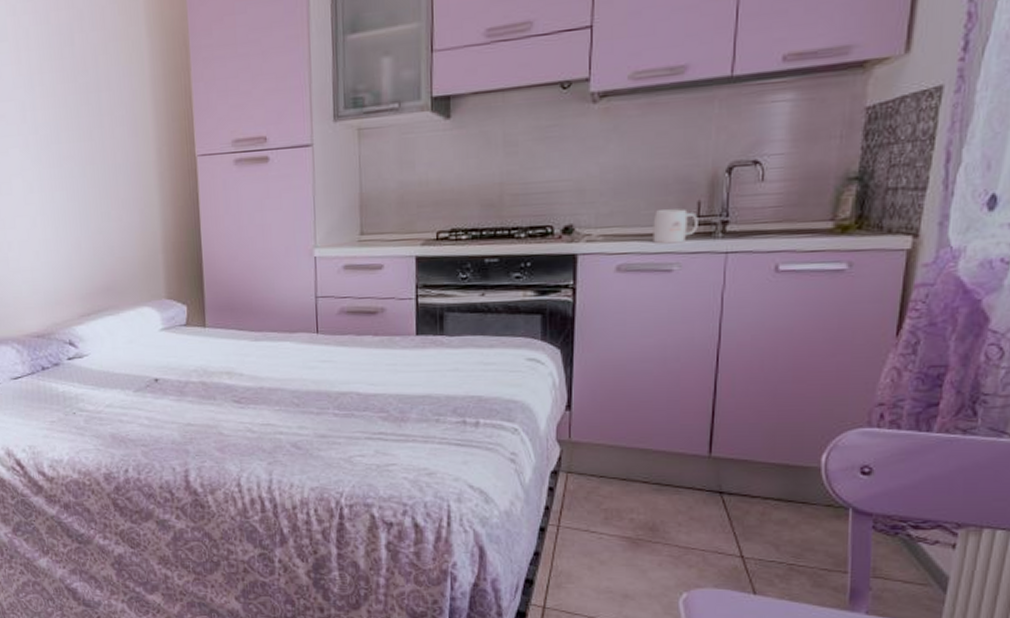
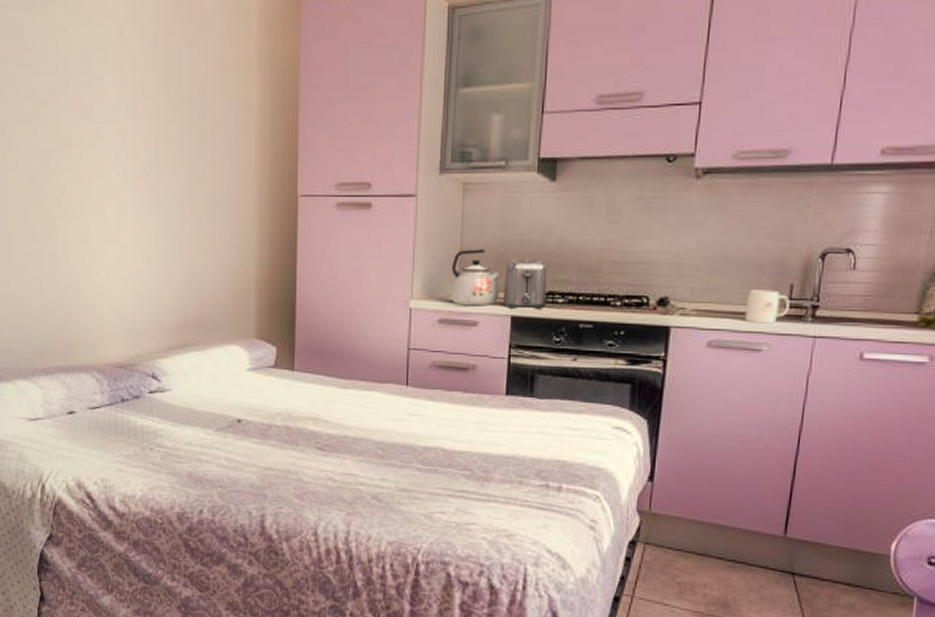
kettle: none [353,192,403,251] -> present [450,249,501,307]
toaster: none [405,198,449,251] -> present [502,259,547,311]

